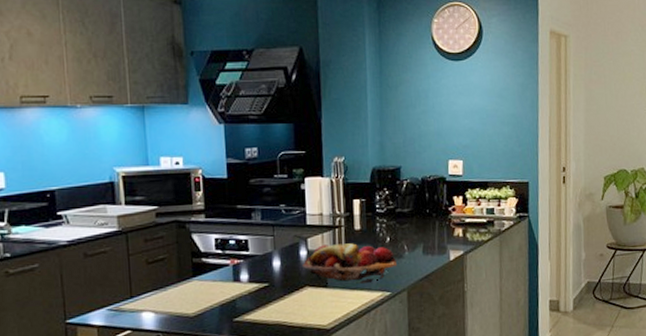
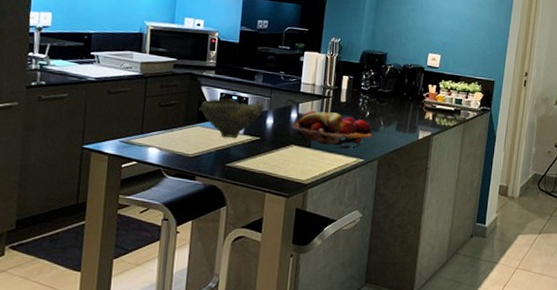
bowl: none [194,241,267,290] -> present [200,98,264,139]

